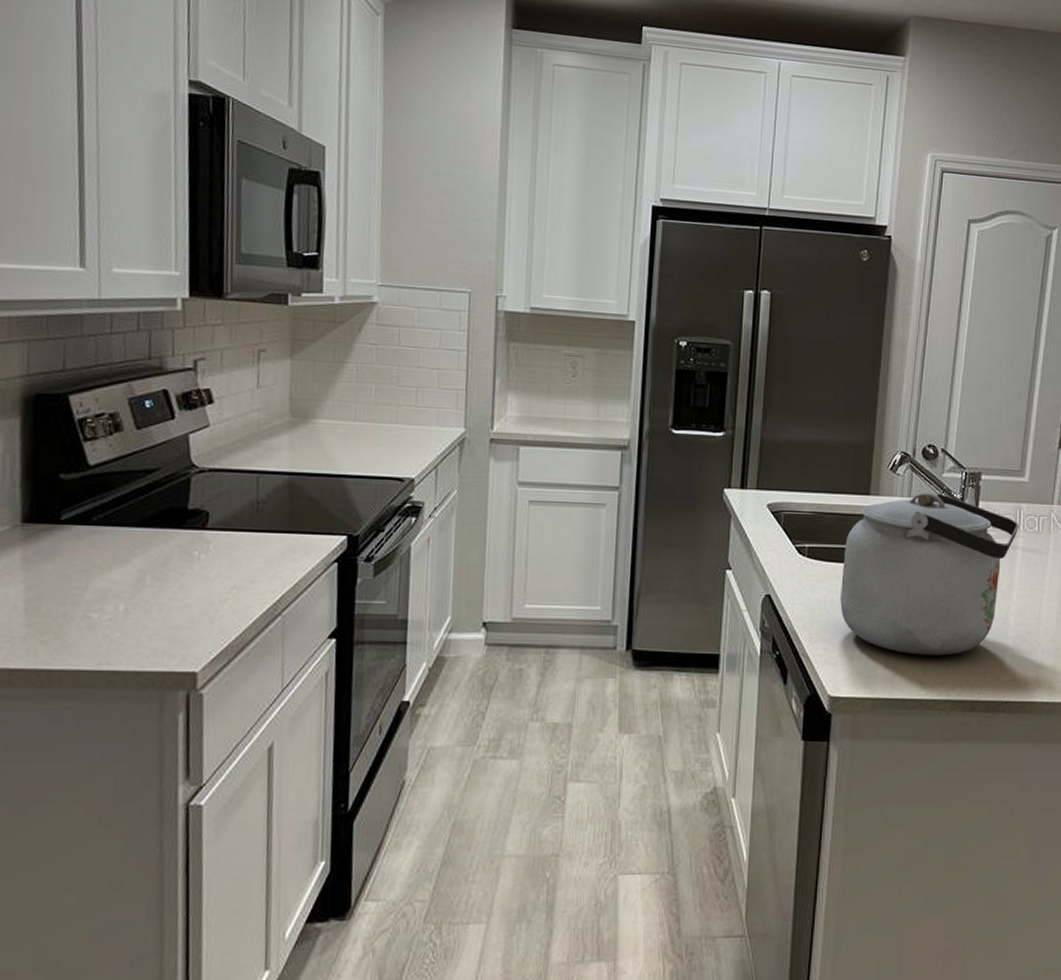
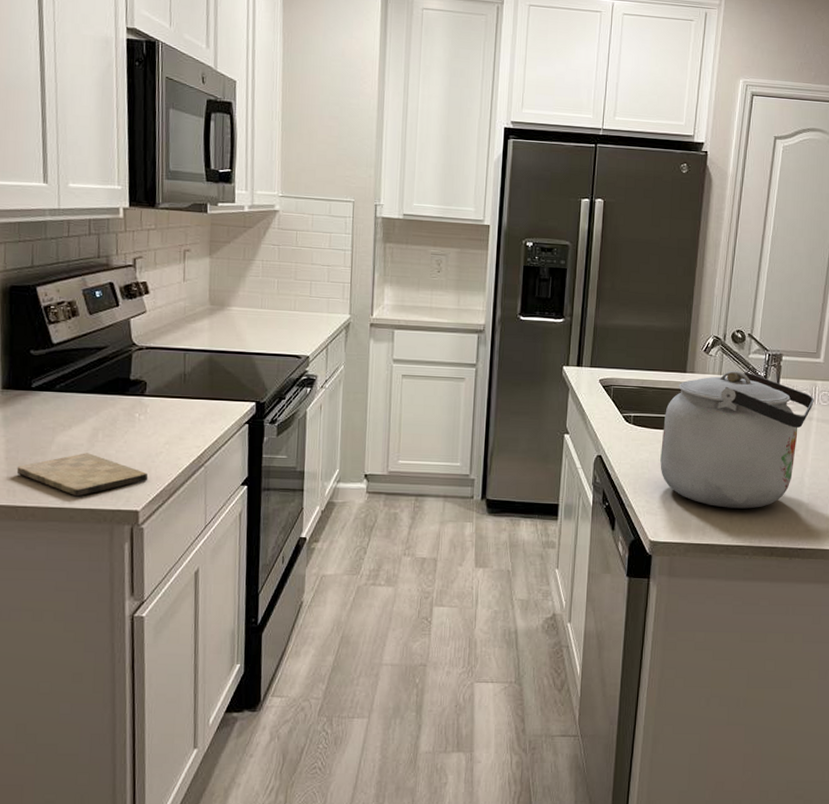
cutting board: none [39,601,210,656] -> present [16,453,148,497]

